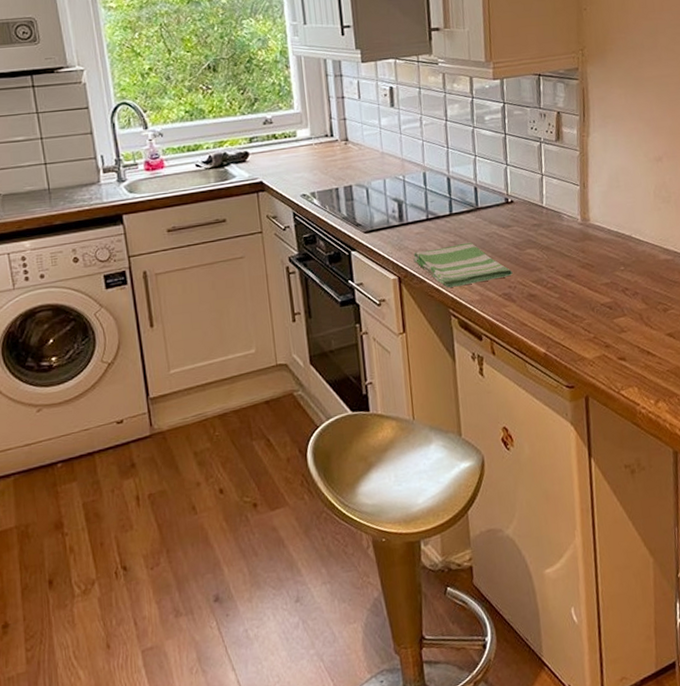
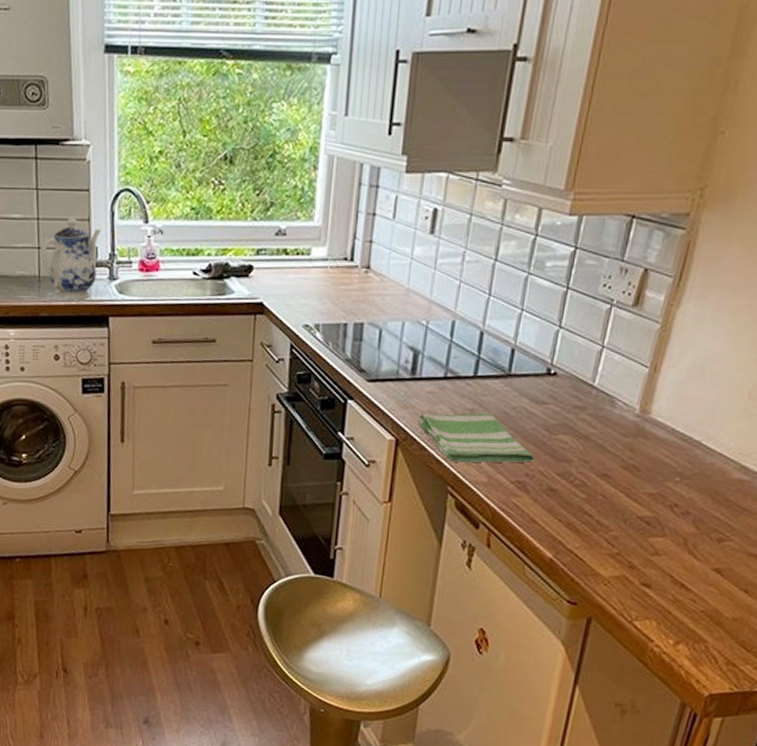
teapot: none [46,132,105,206] -> present [40,216,101,300]

